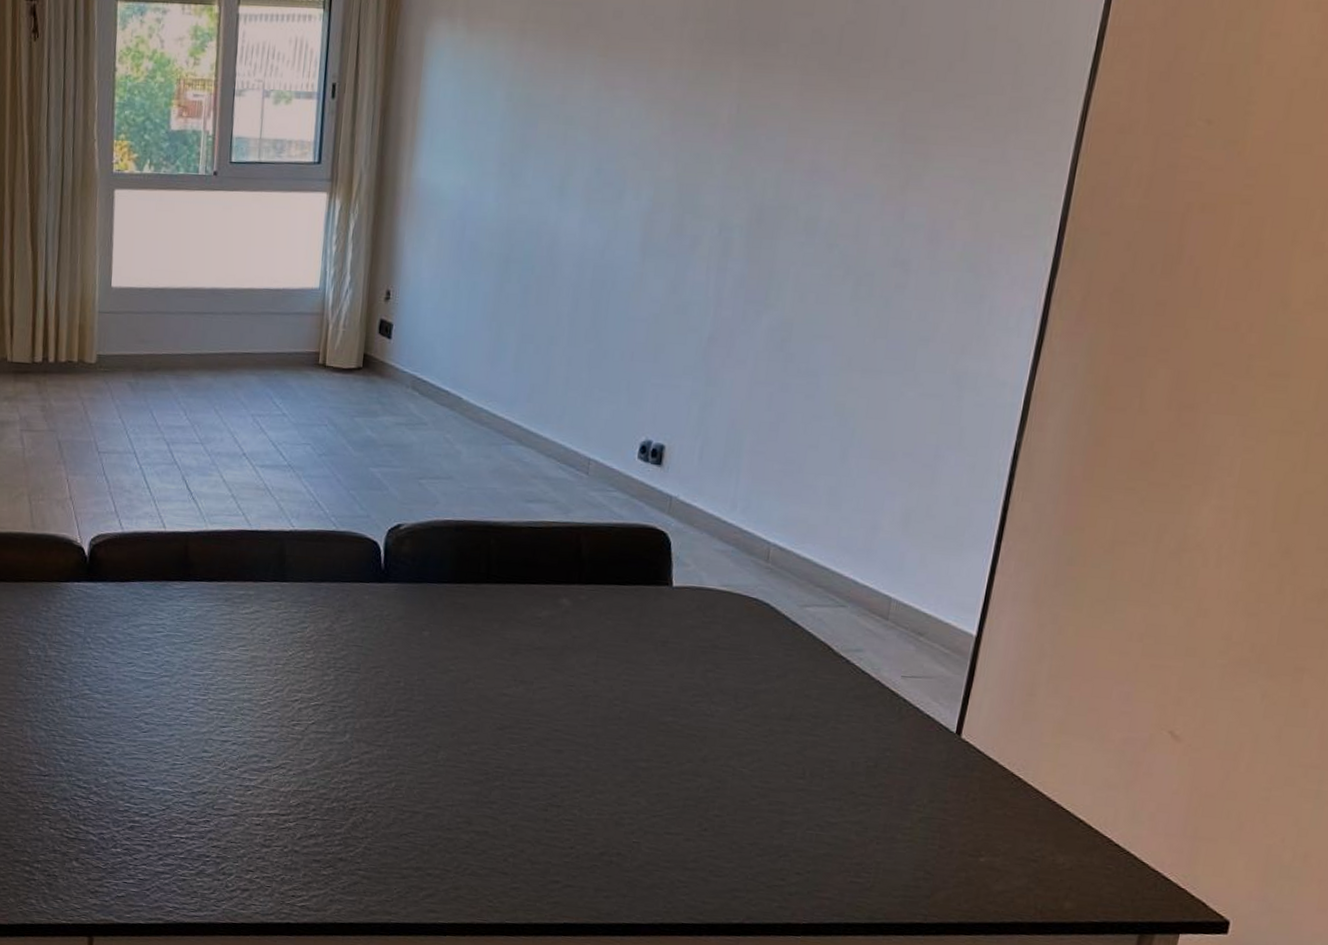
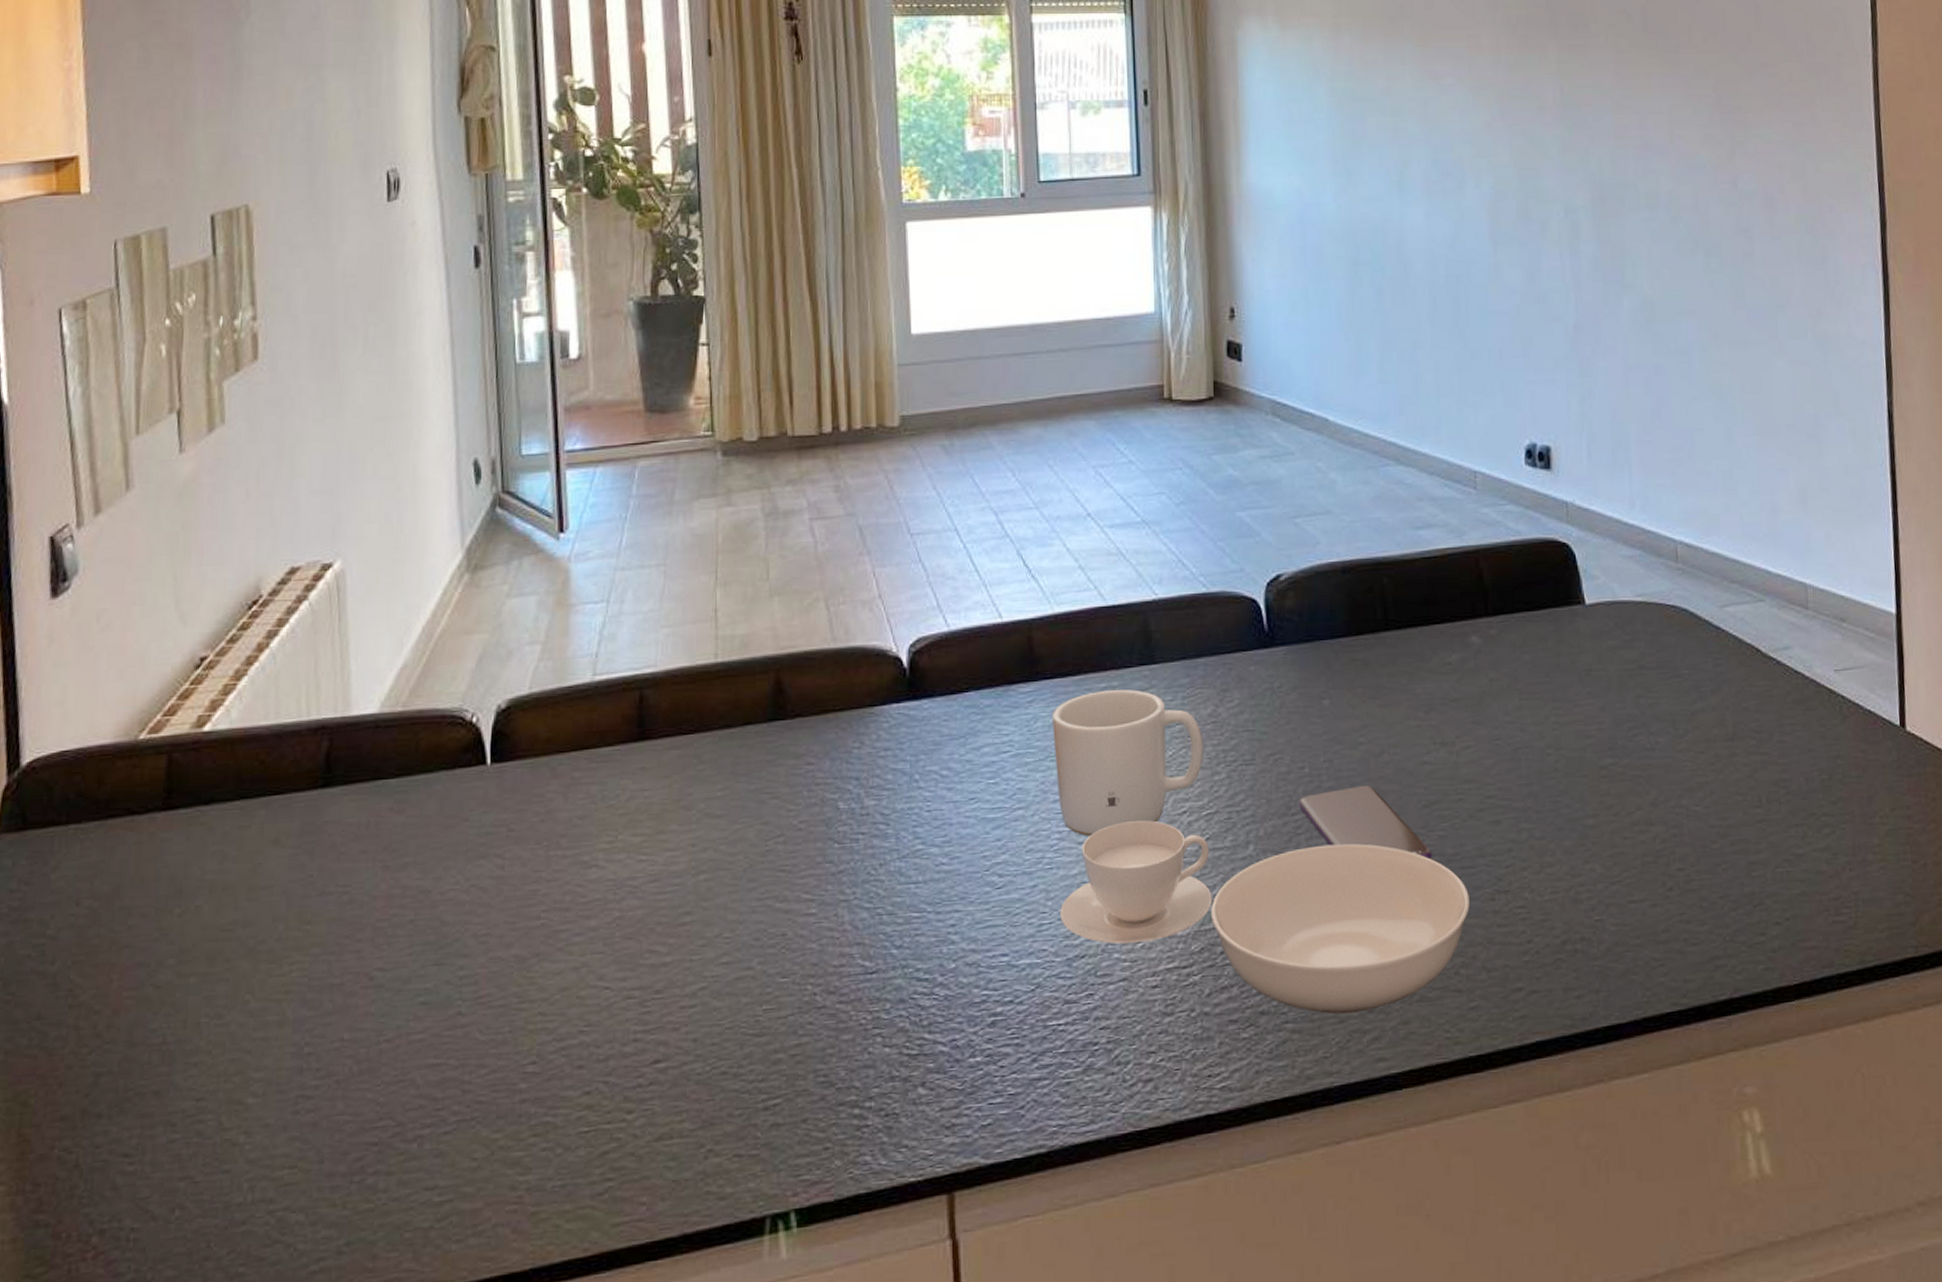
teacup: none [190,699,314,792] -> present [1060,820,1213,944]
mug: none [196,596,319,706] -> present [1051,689,1204,836]
bowl: none [309,743,526,874] -> present [1211,843,1470,1015]
smartphone: none [391,703,499,771] -> present [1298,784,1431,860]

